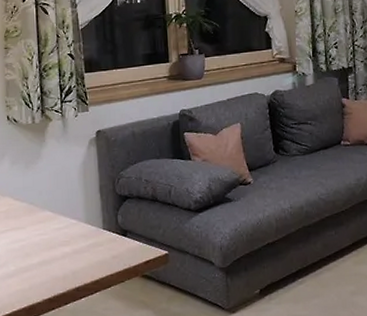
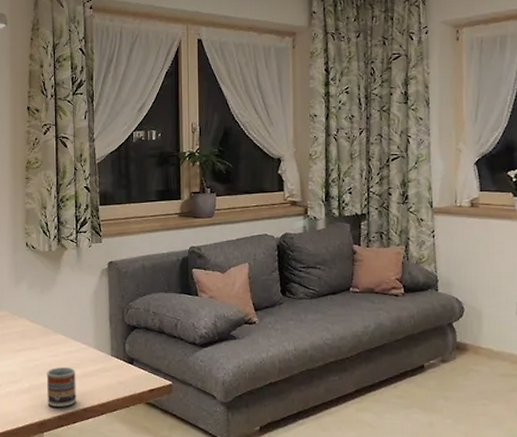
cup: none [34,245,67,289] -> present [46,367,76,407]

